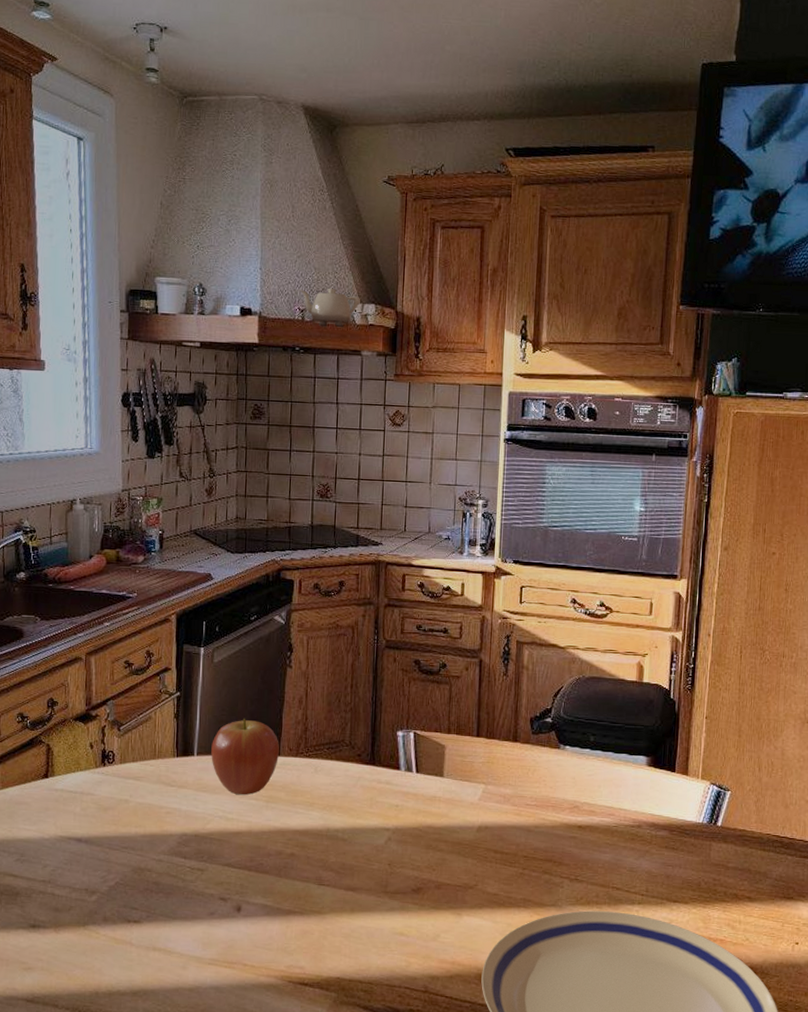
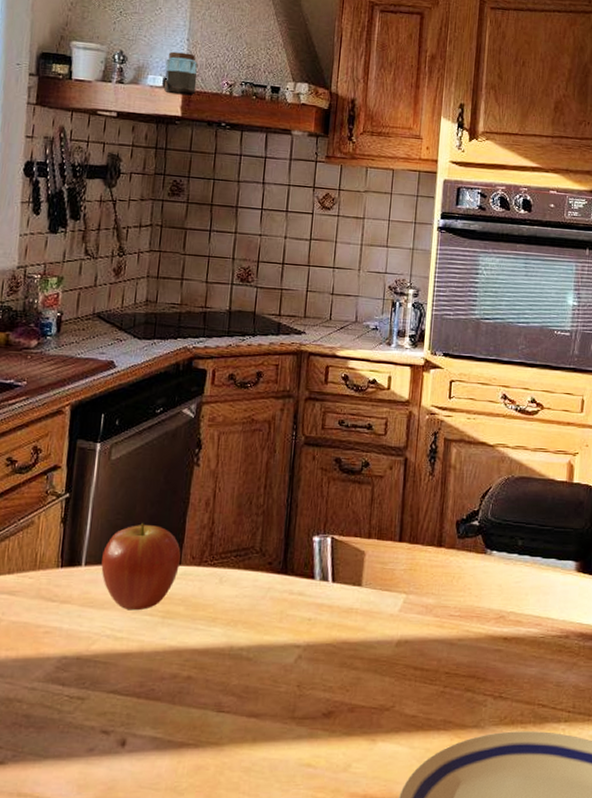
peanut butter: none [240,281,271,324] -> present [163,51,197,96]
teapot: present [299,289,360,328] -> none [228,64,293,106]

